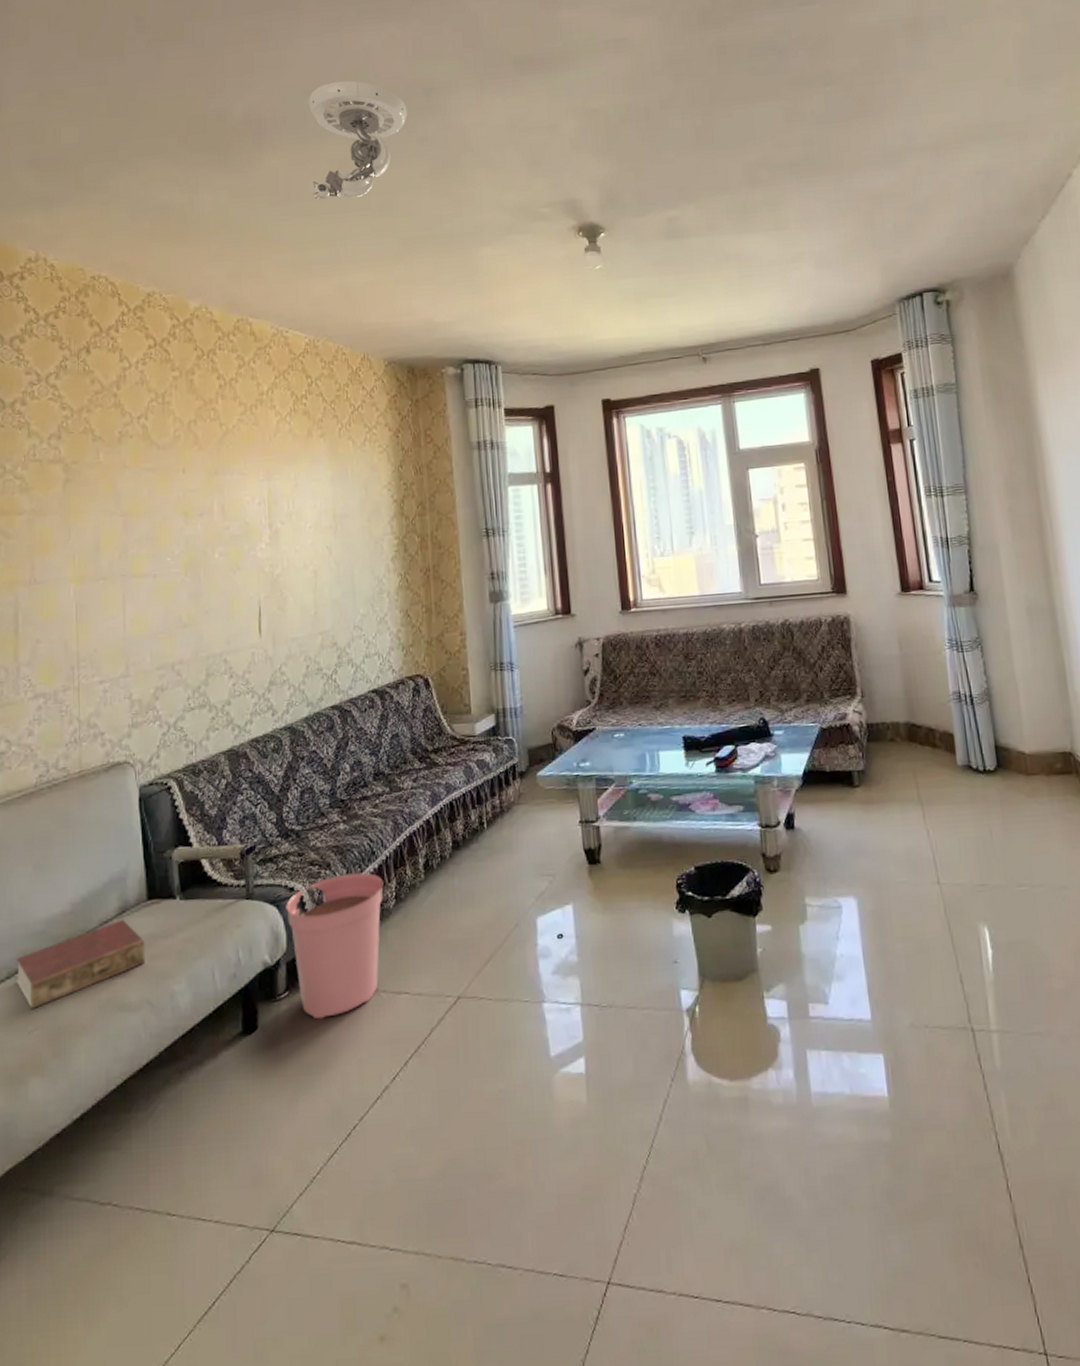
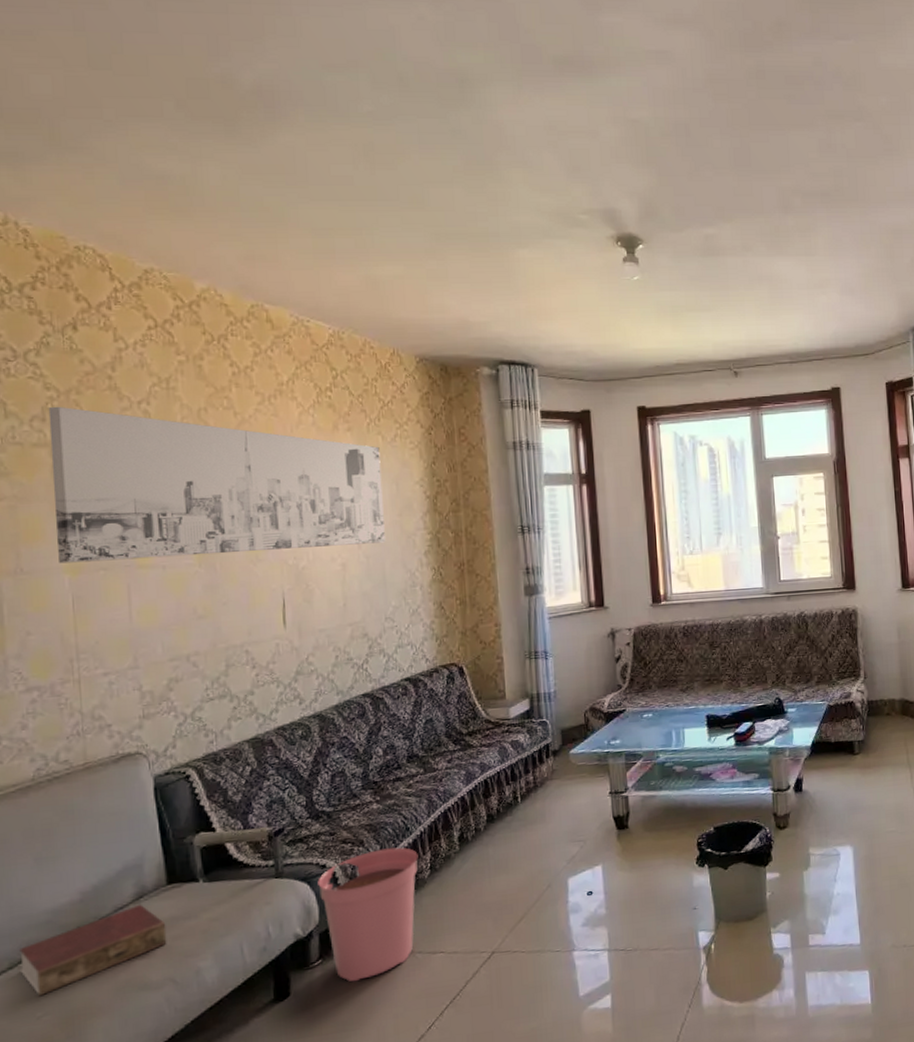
wall art: none [63,424,355,574] -> present [48,406,385,564]
security camera: present [308,80,408,200] -> none [328,59,439,187]

